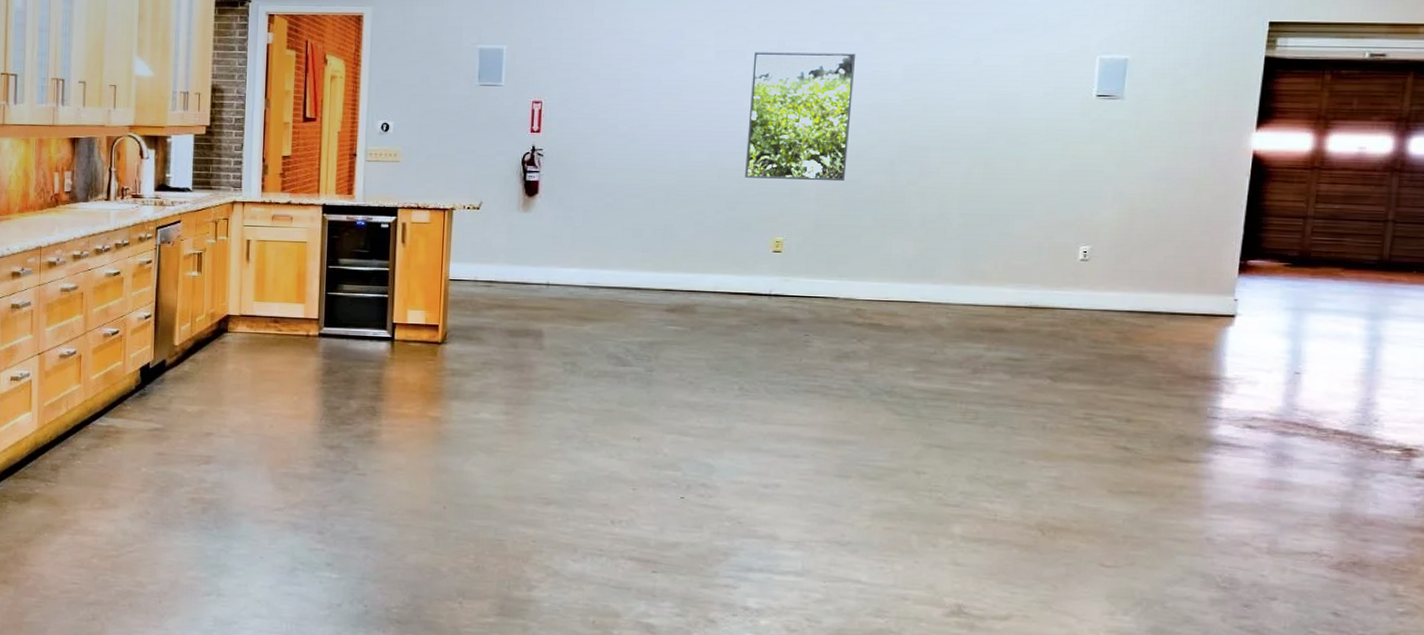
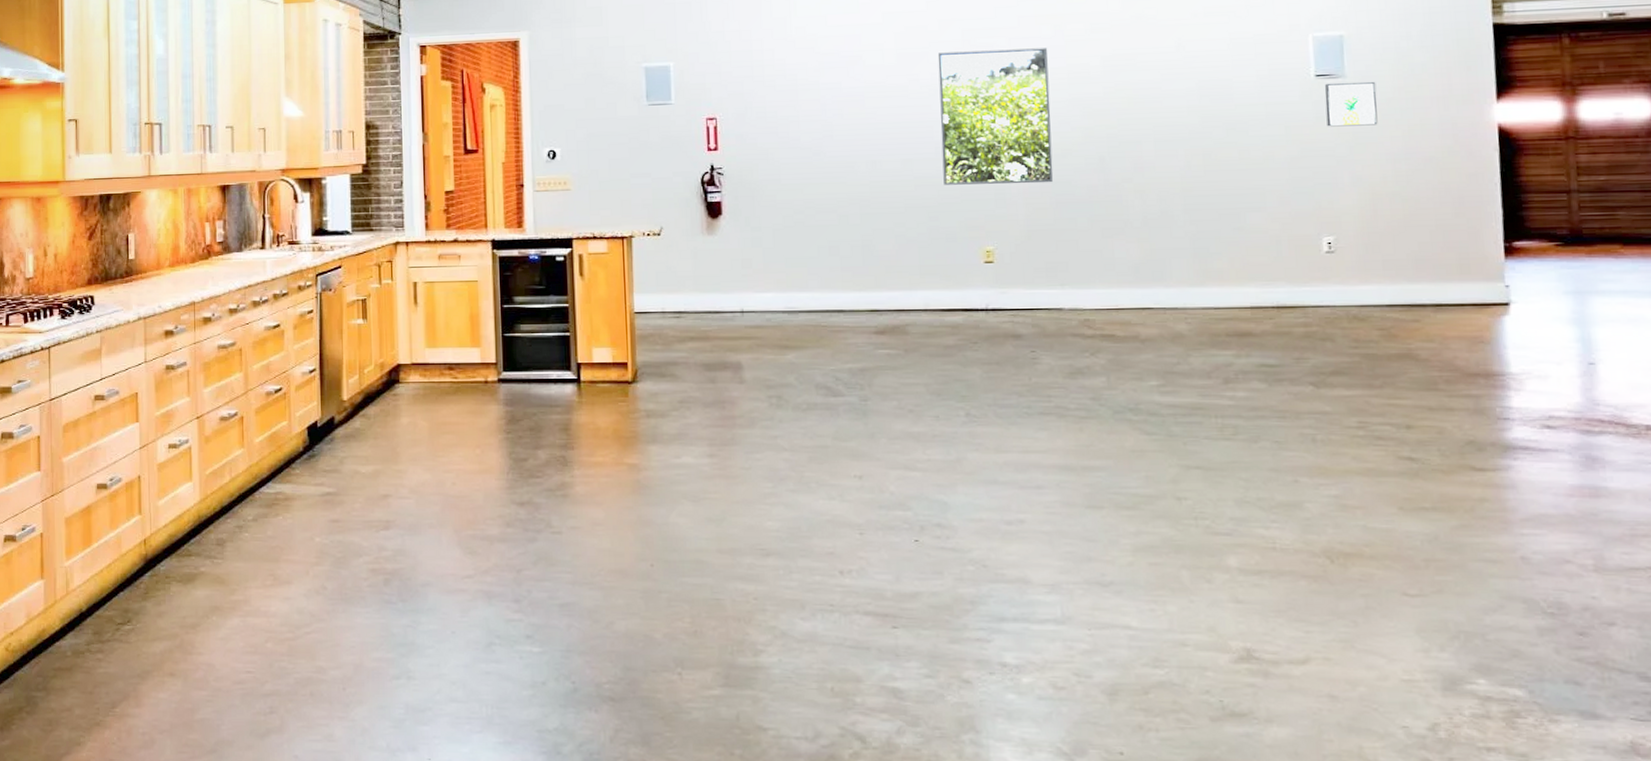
wall art: none [1100,103,1150,146] -> present [1324,82,1378,127]

